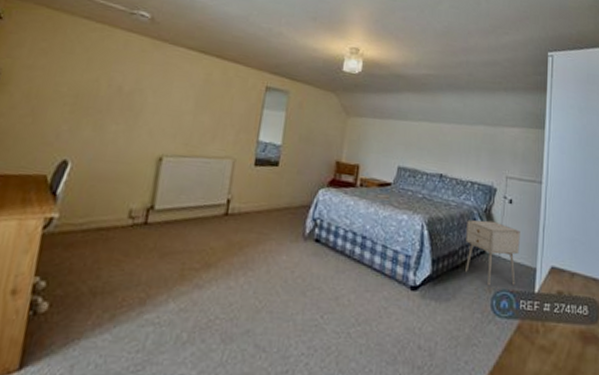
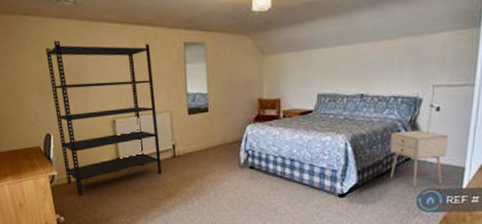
shelving unit: none [69,53,228,252] -> present [45,40,162,196]

